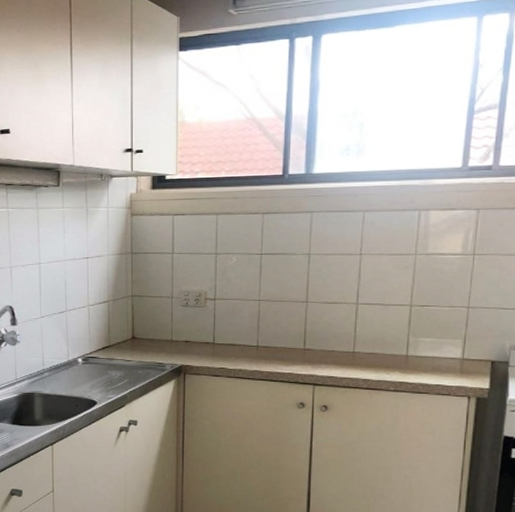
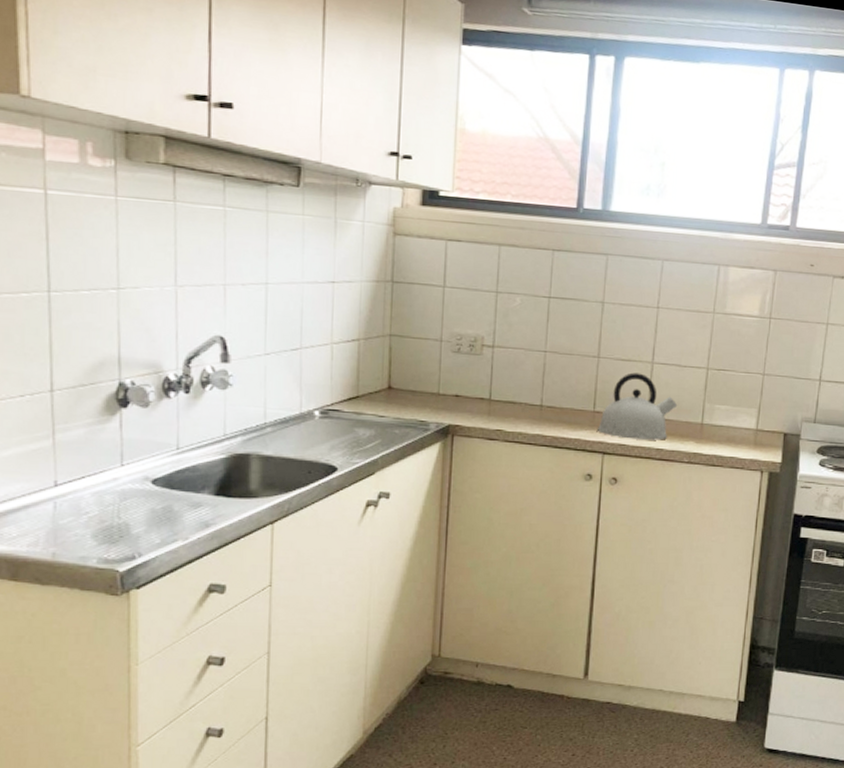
kettle: none [308,313,383,372] -> present [598,372,678,440]

